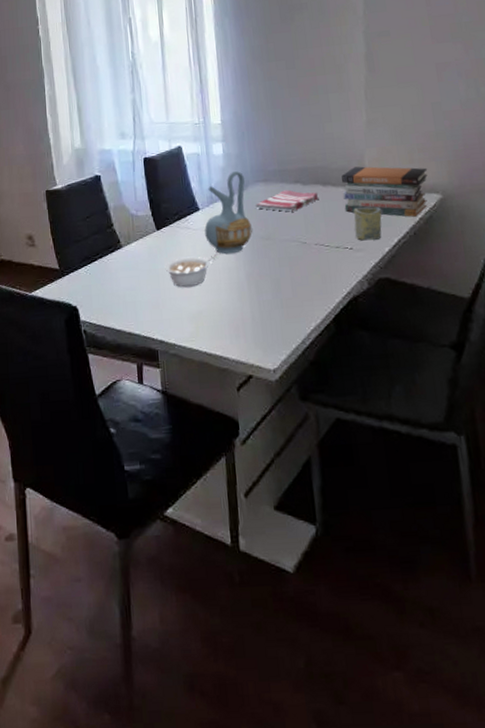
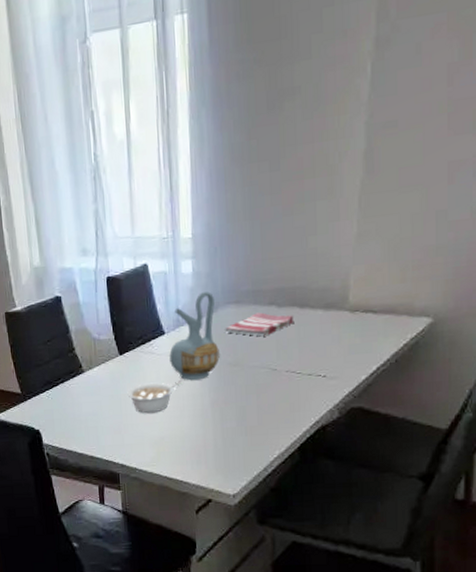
book stack: present [341,166,428,217] -> none [321,286,421,343]
cup: present [354,207,382,241] -> none [330,331,362,368]

